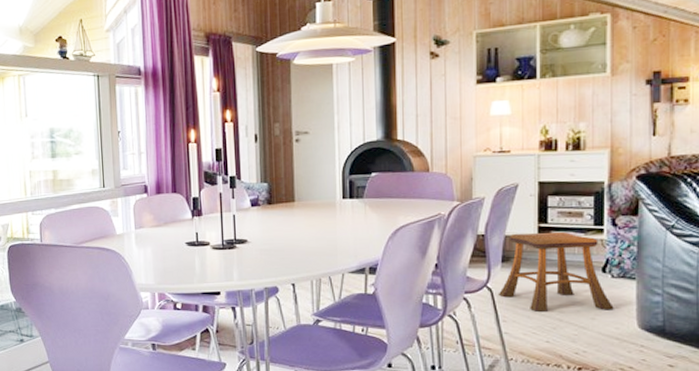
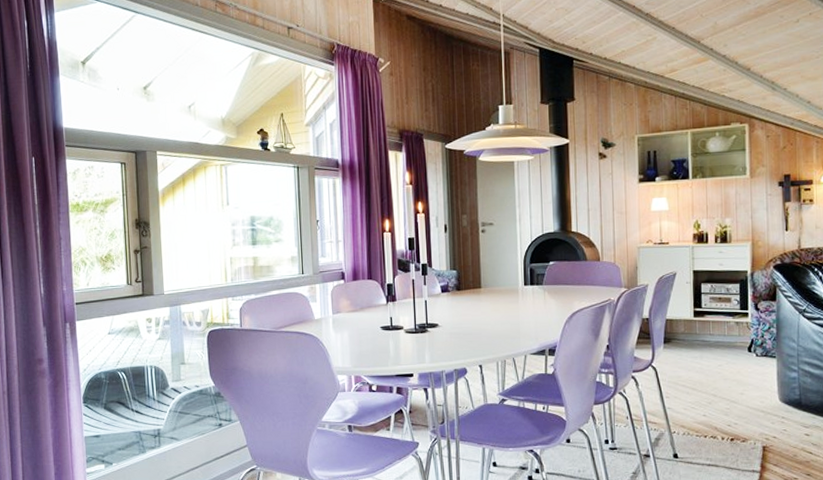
stool: present [498,231,614,312] -> none [661,315,759,388]

